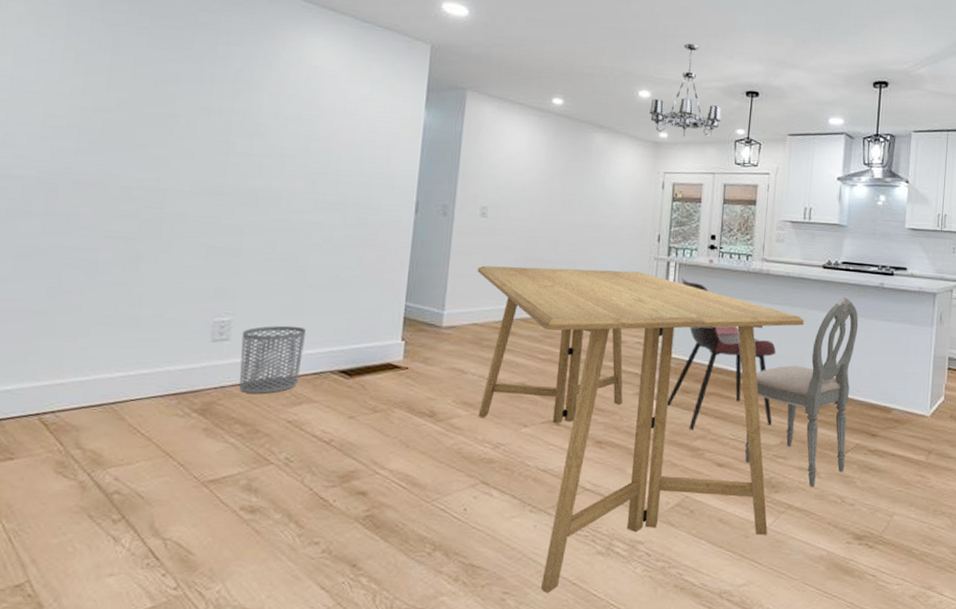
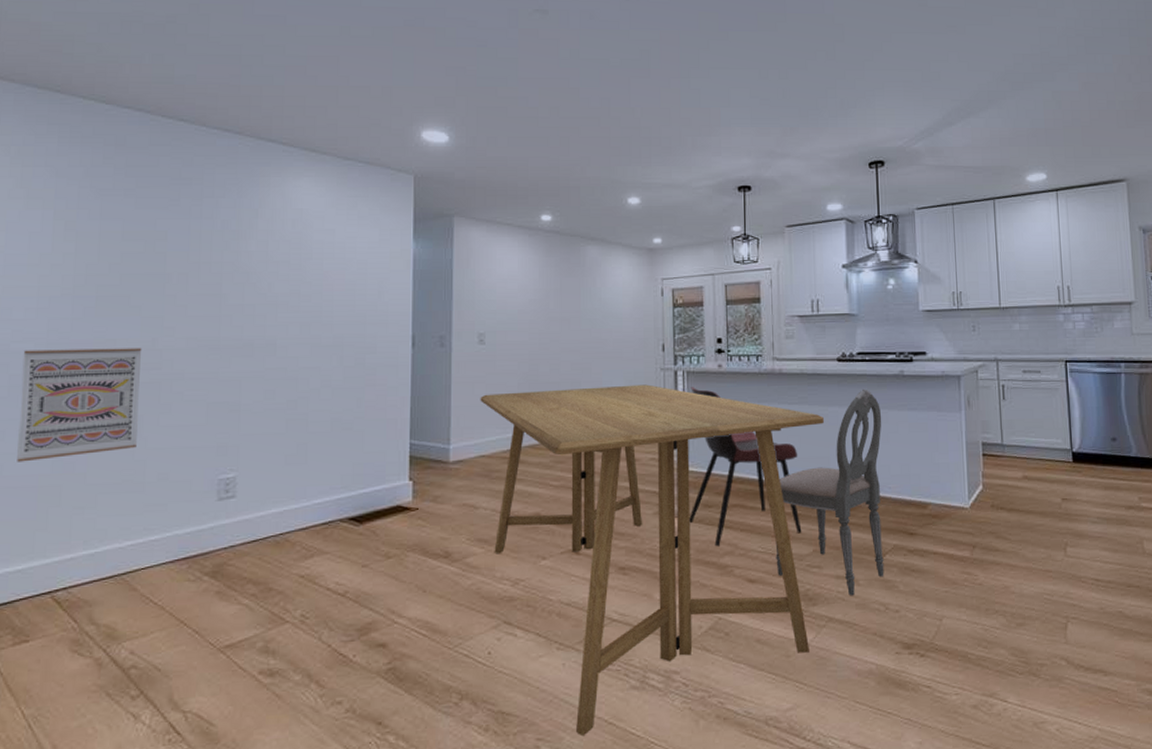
wall art: none [12,176,146,286] -> present [17,348,142,462]
waste bin: present [239,325,307,394] -> none [247,476,312,550]
chandelier: present [649,43,722,137] -> none [641,144,715,239]

